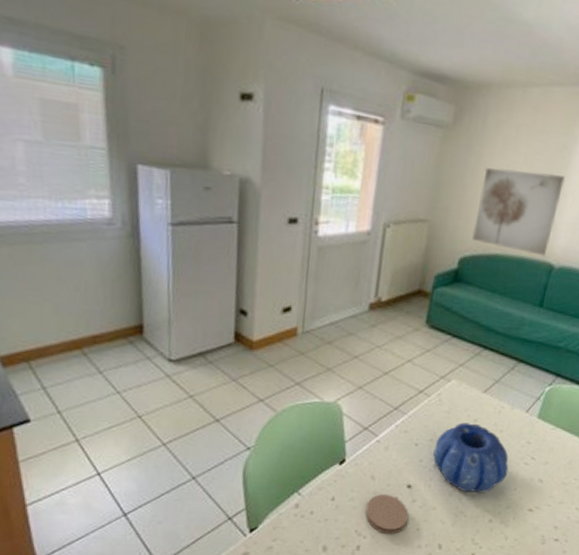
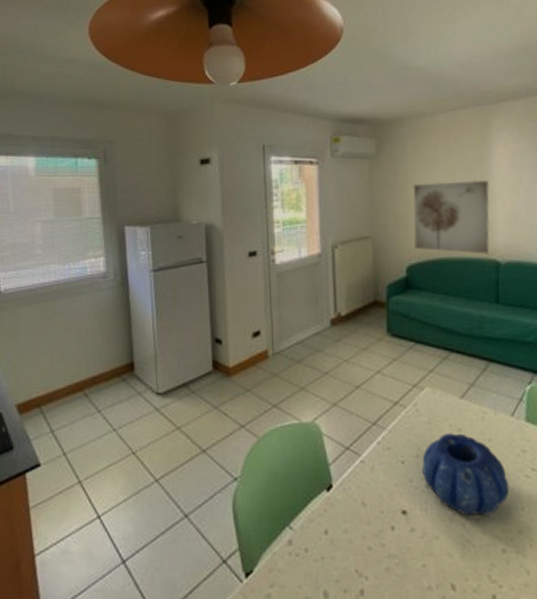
coaster: present [365,494,409,535] -> none [362,524,411,574]

